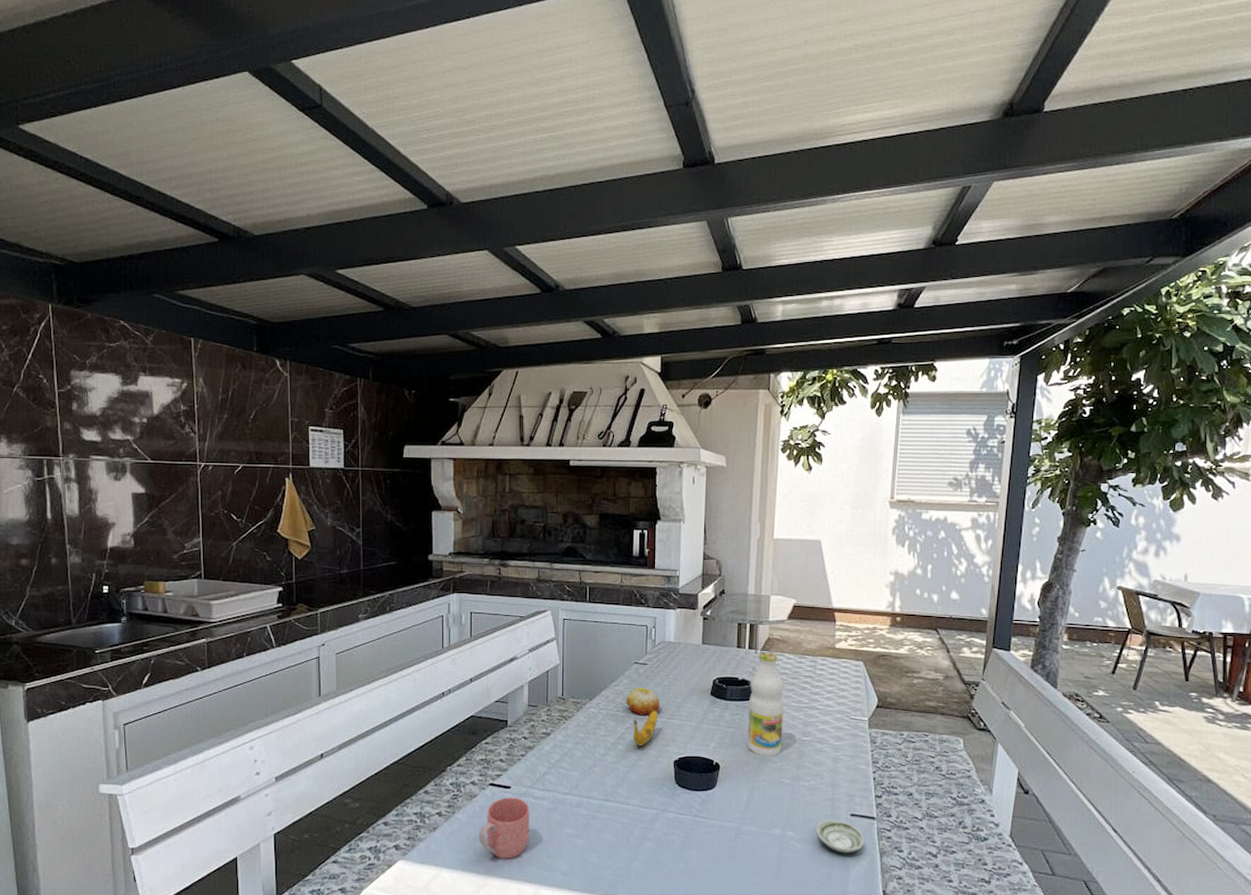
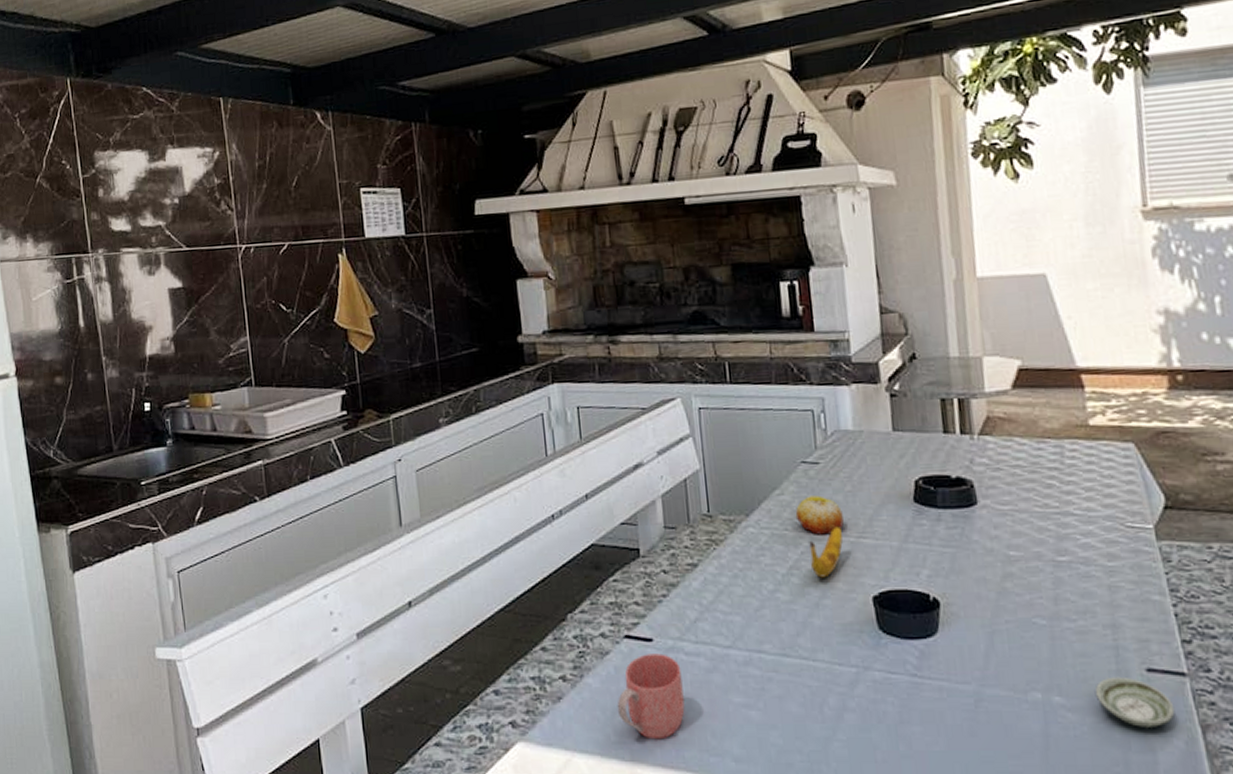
bottle: present [748,651,784,756] -> none [969,435,1028,587]

